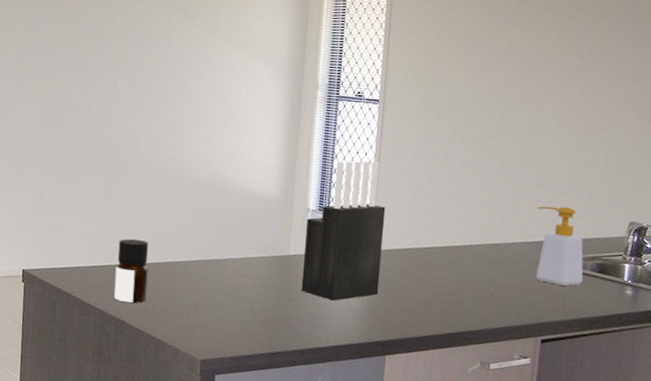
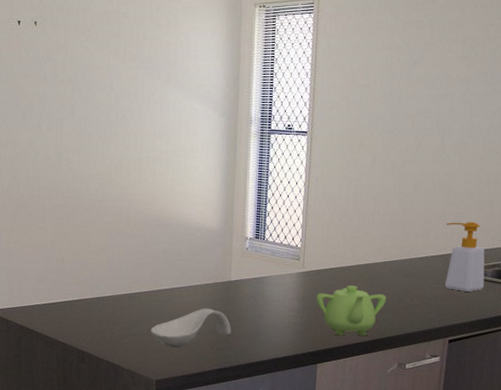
bottle: present [114,238,149,303] -> none [73,275,104,334]
spoon rest: none [197,283,288,324] -> present [150,308,232,346]
knife block: present [301,161,386,301] -> none [242,190,315,319]
teapot: none [385,268,468,328] -> present [316,285,387,336]

